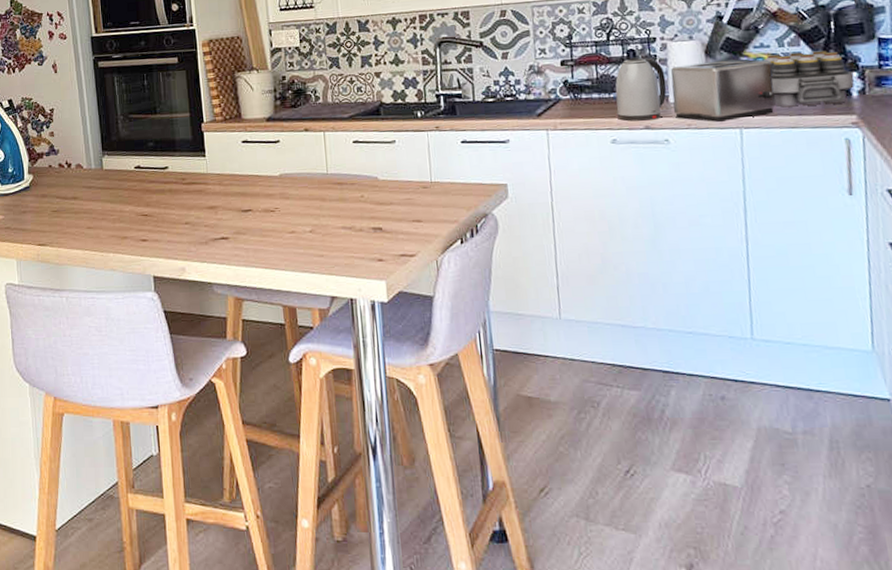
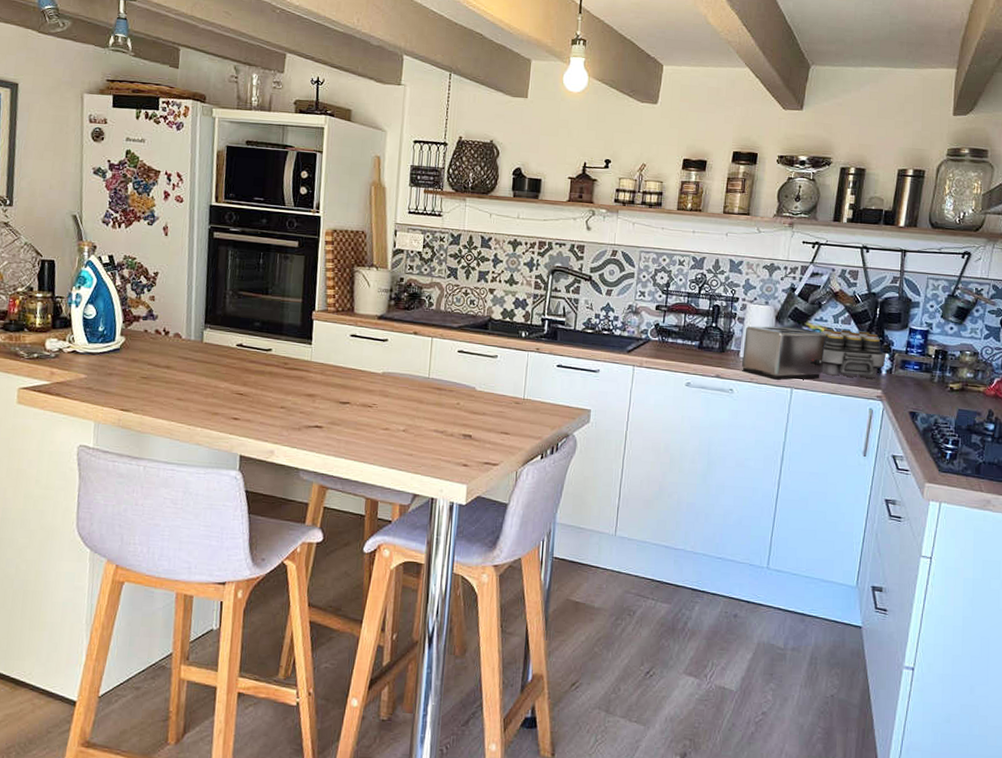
kettle: present [615,57,667,122] -> none [695,312,740,371]

